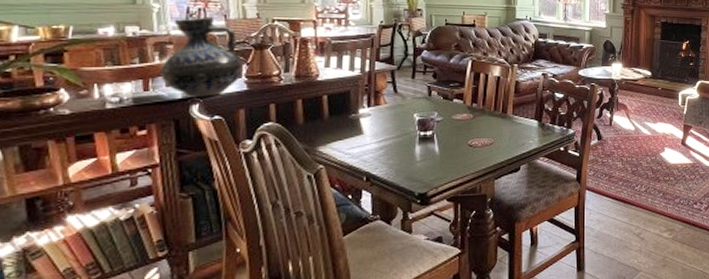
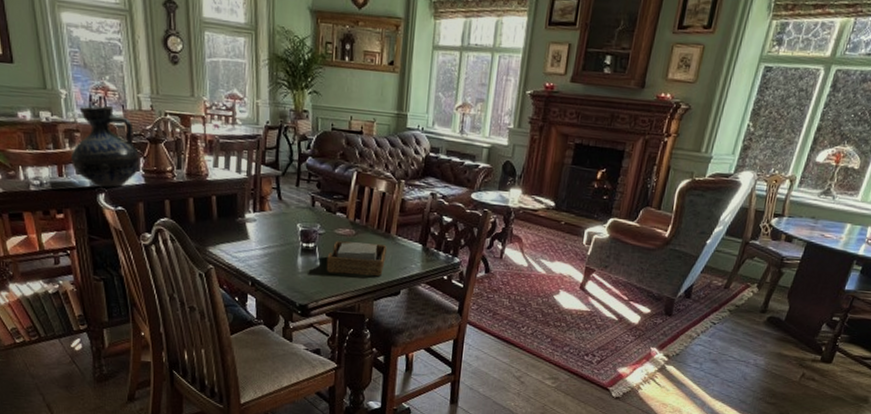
napkin holder: none [445,125,504,158] -> present [326,241,387,277]

